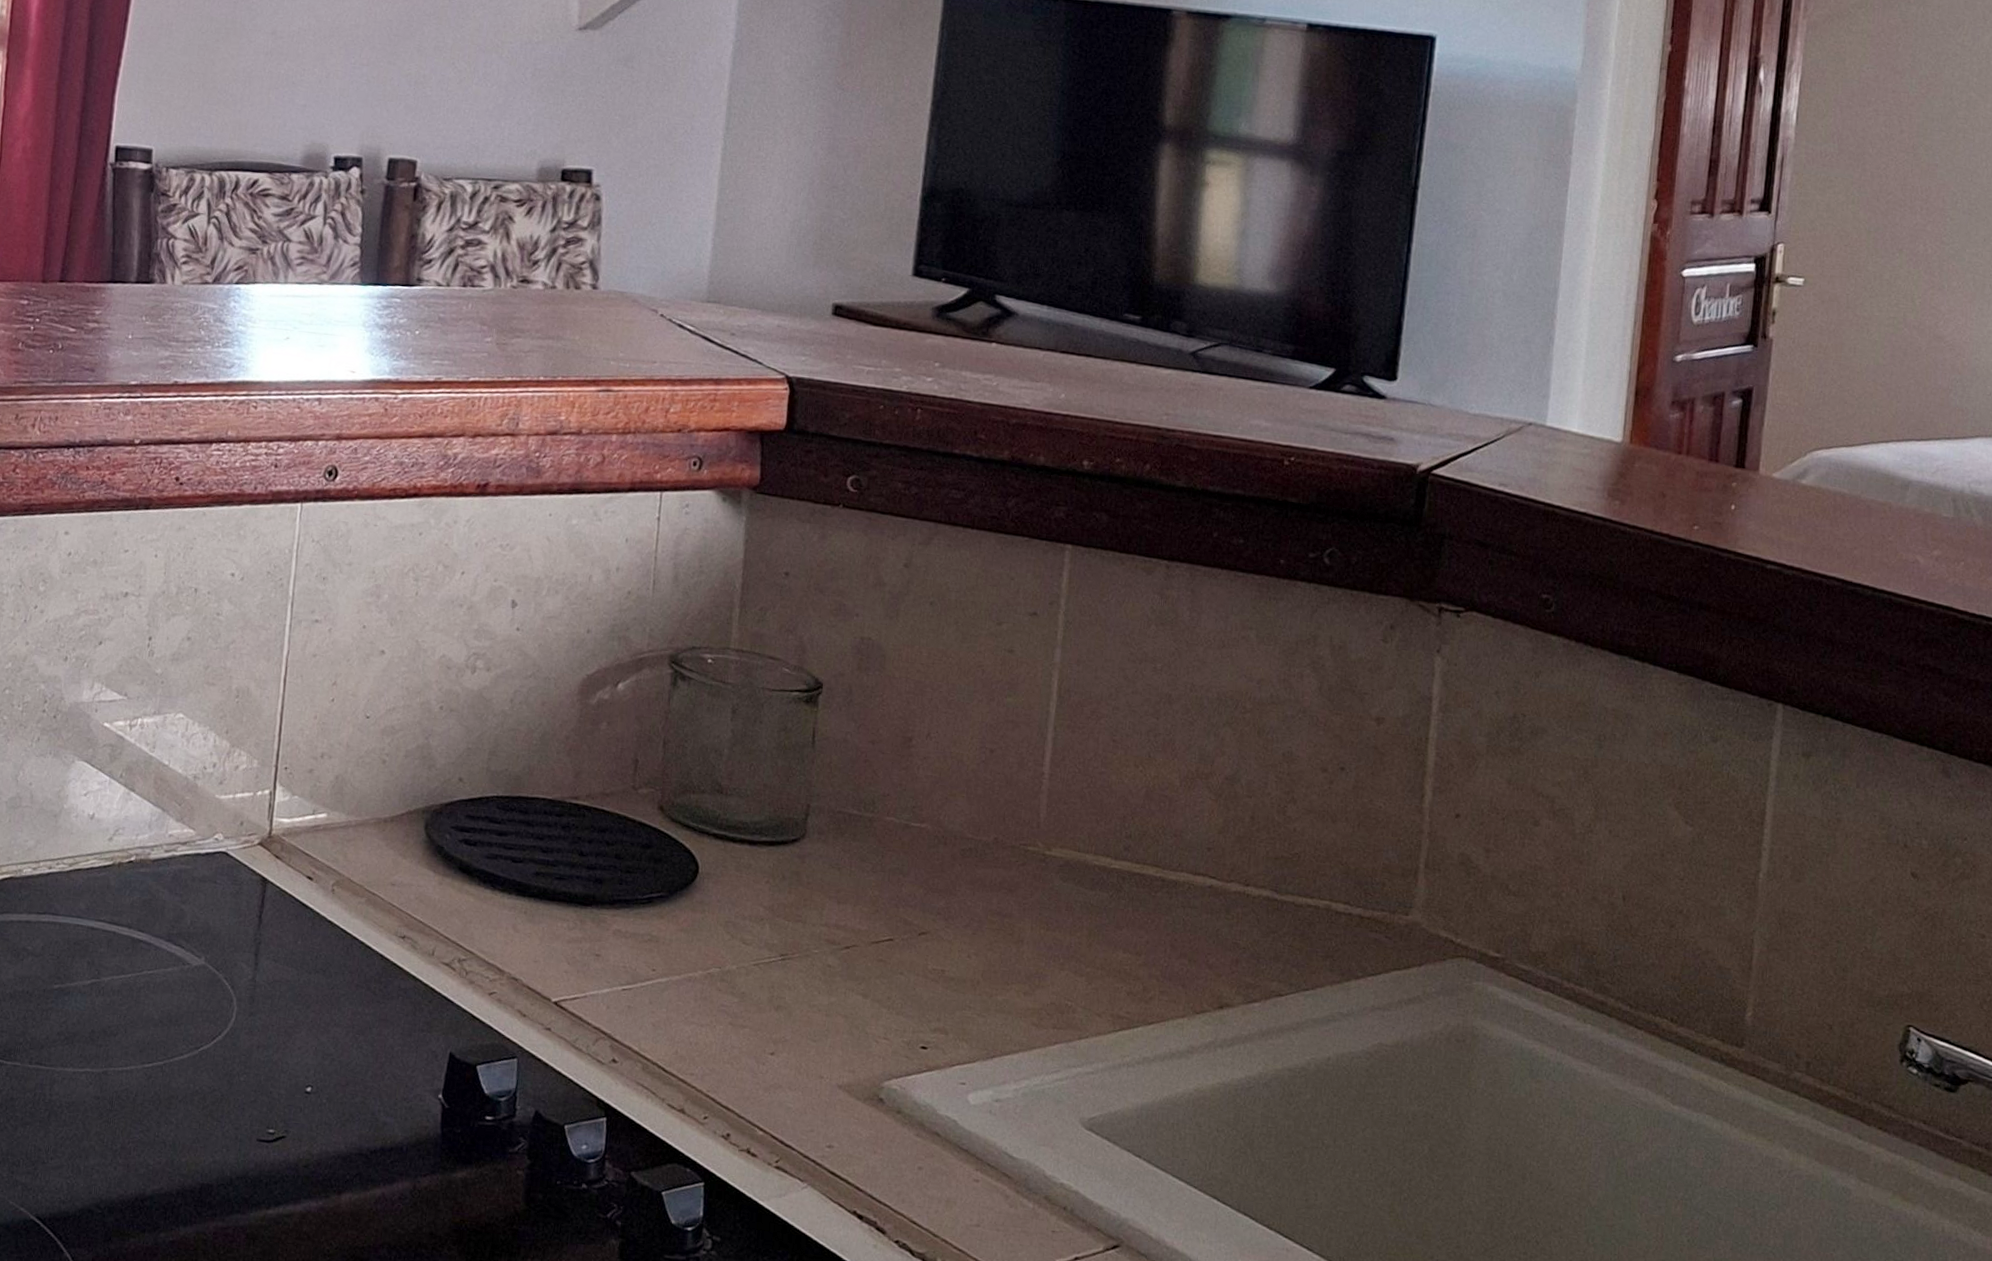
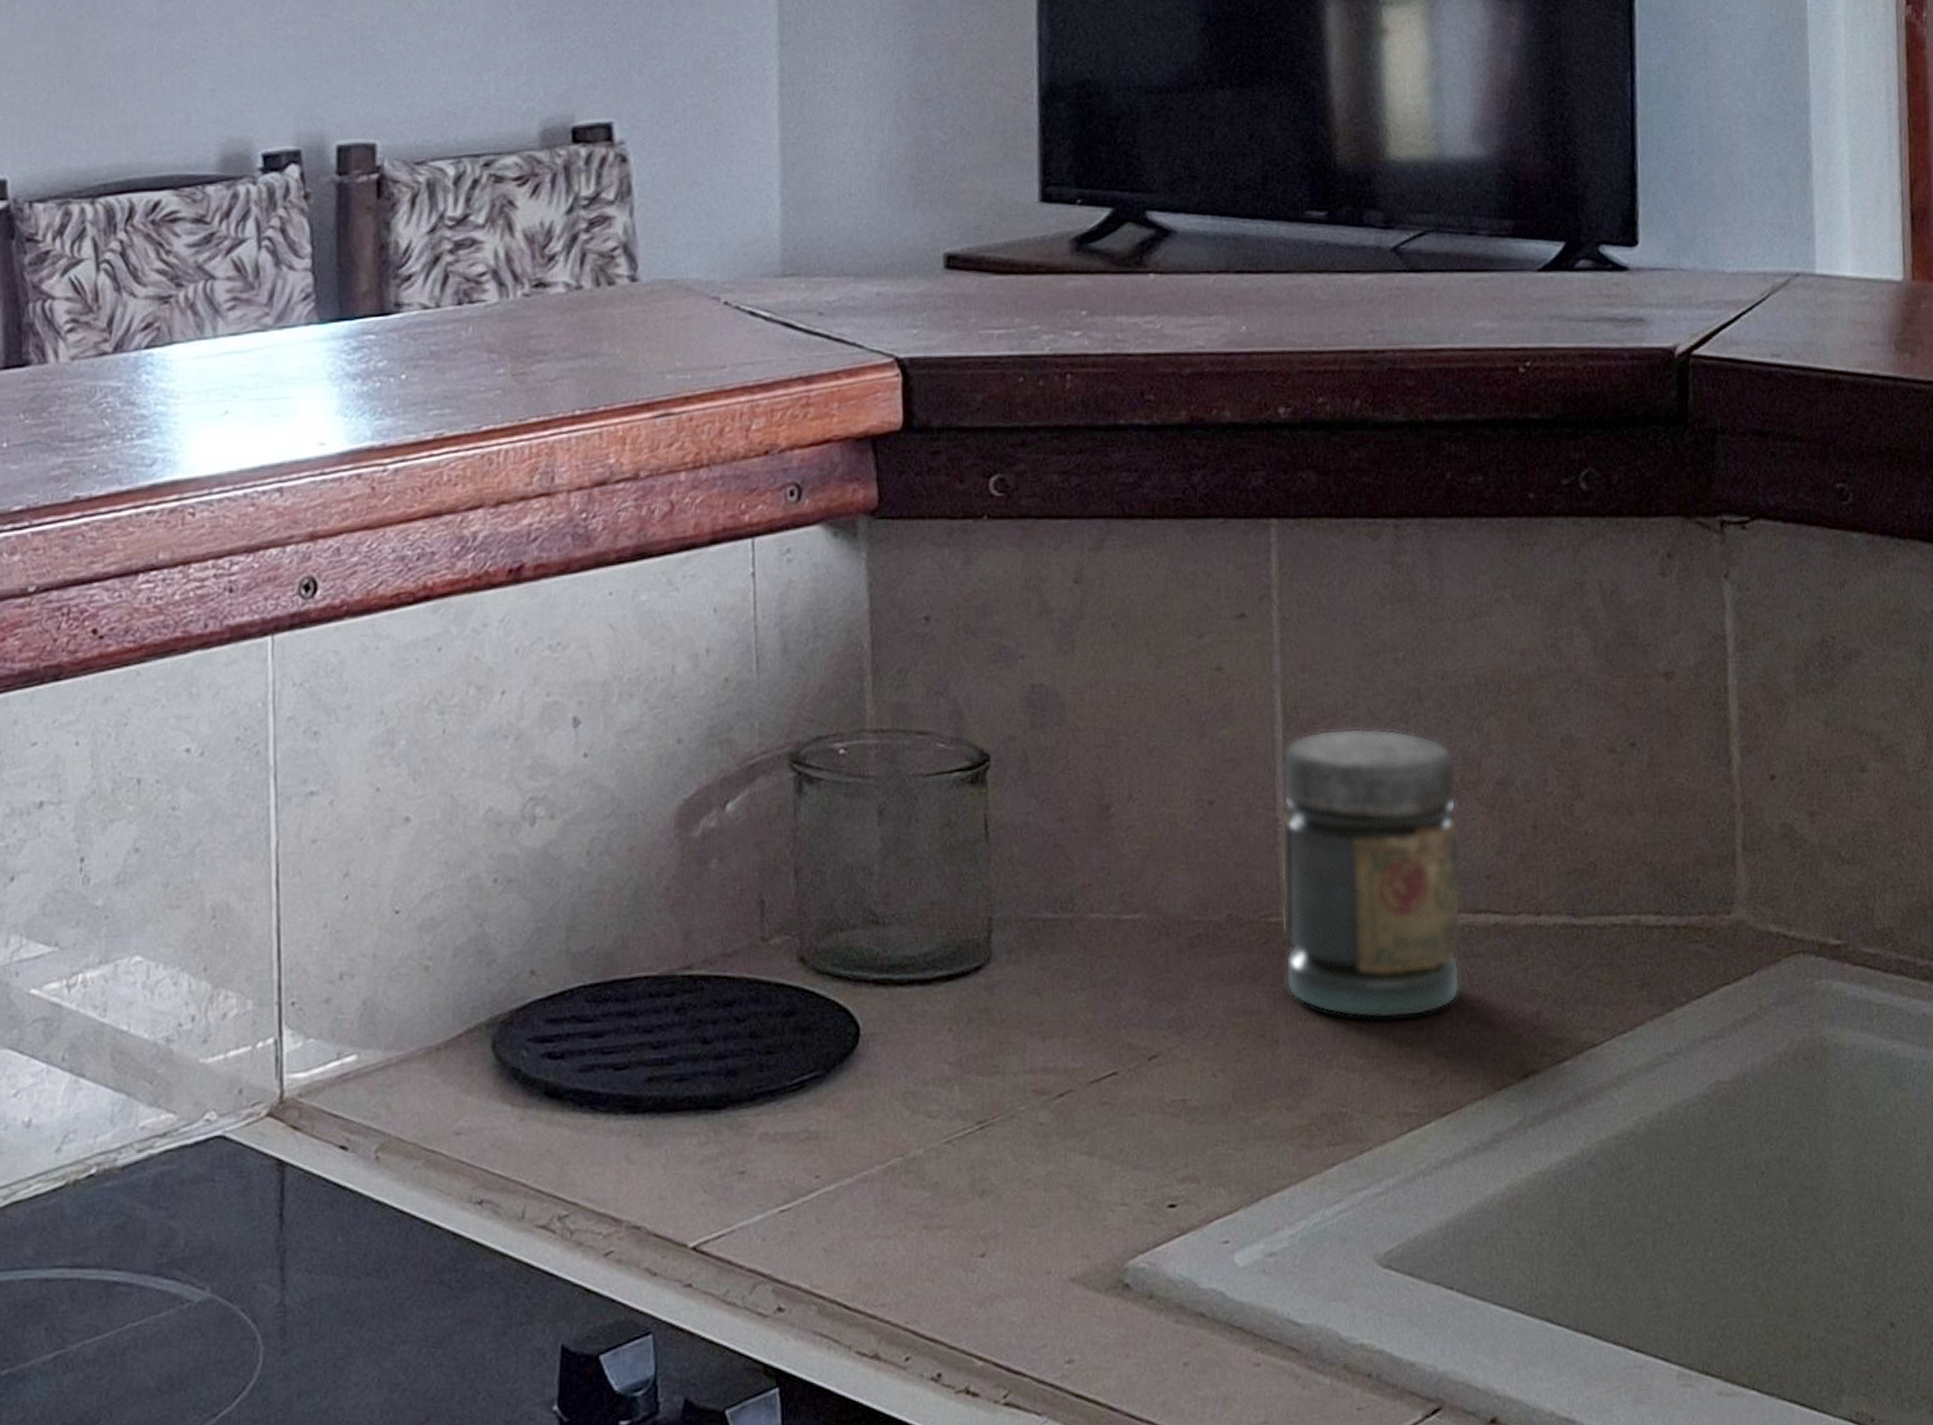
jar: none [1035,712,1194,944] -> present [1280,727,1461,1019]

